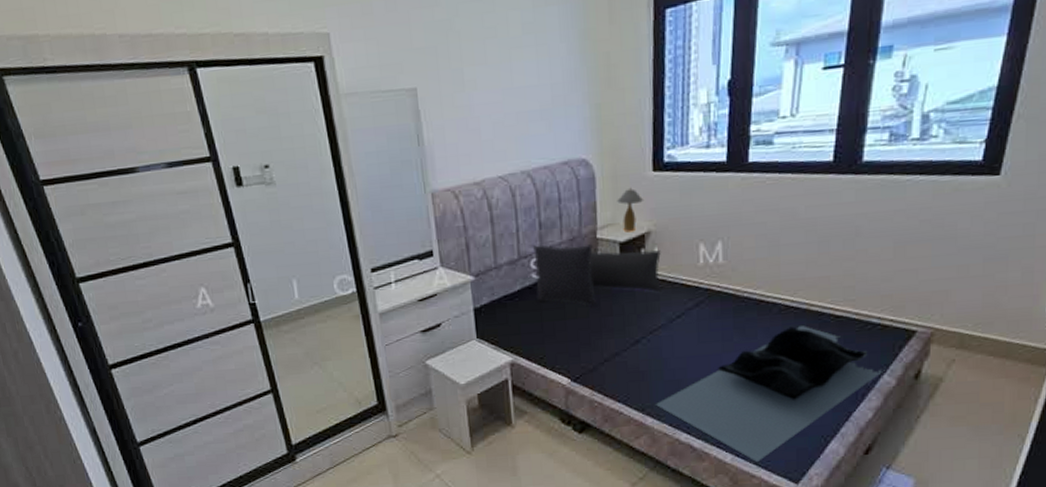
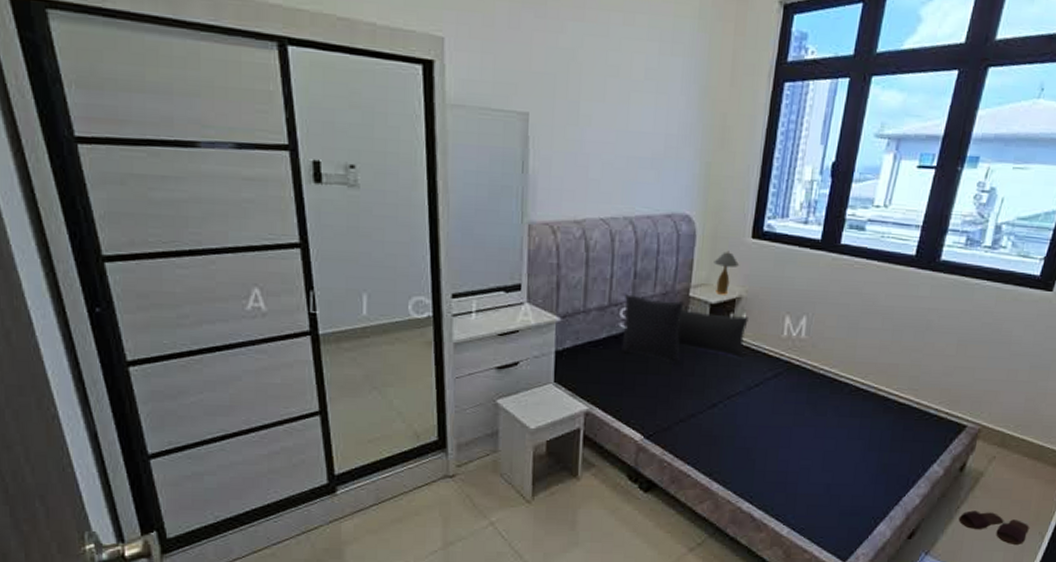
throw blanket: present [655,326,885,463] -> none [722,408,936,538]
slippers: none [920,418,1005,450] -> present [959,510,1029,544]

